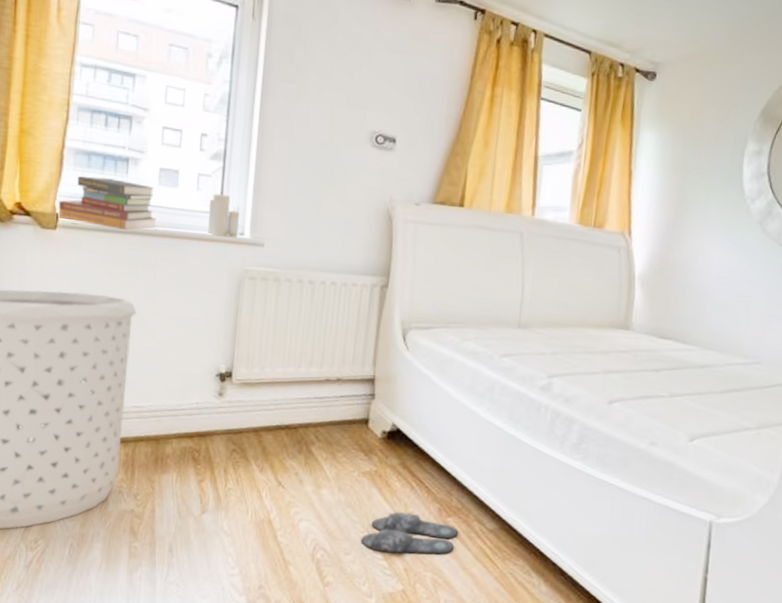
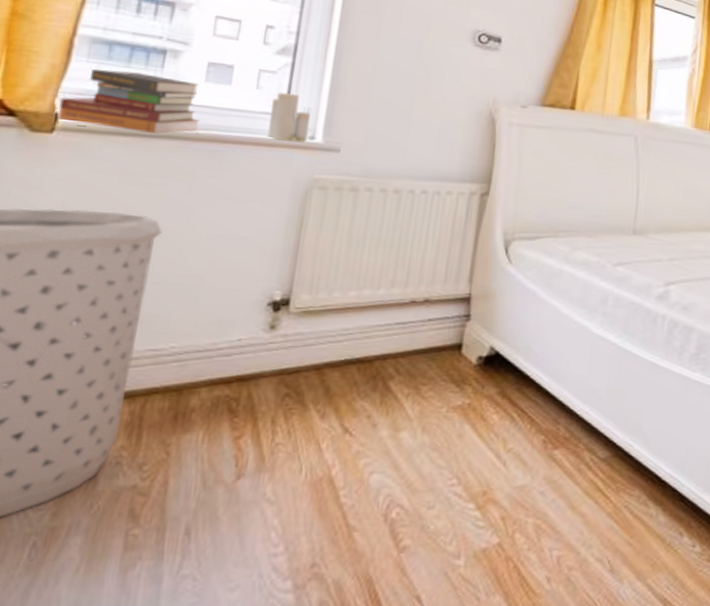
slippers: present [361,511,458,555] -> none [448,448,566,500]

